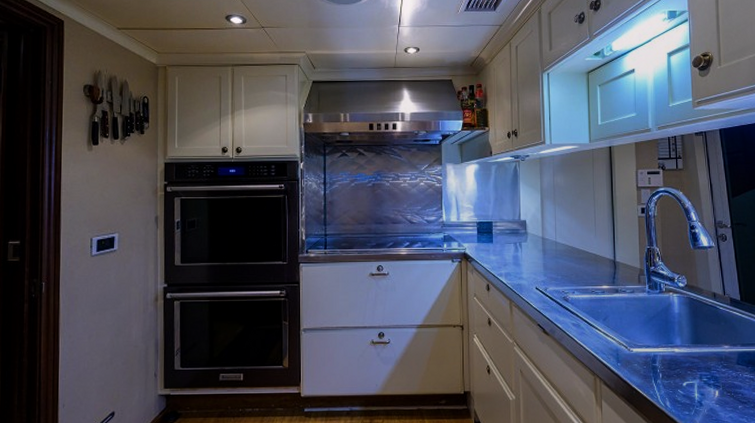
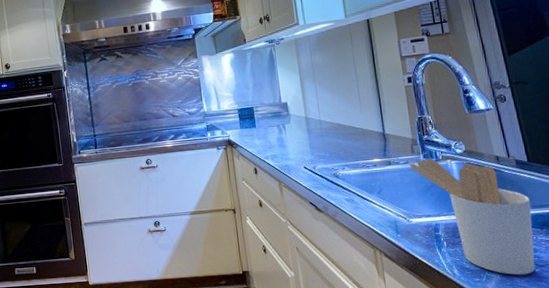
utensil holder: none [635,289,740,411] -> present [410,158,536,275]

